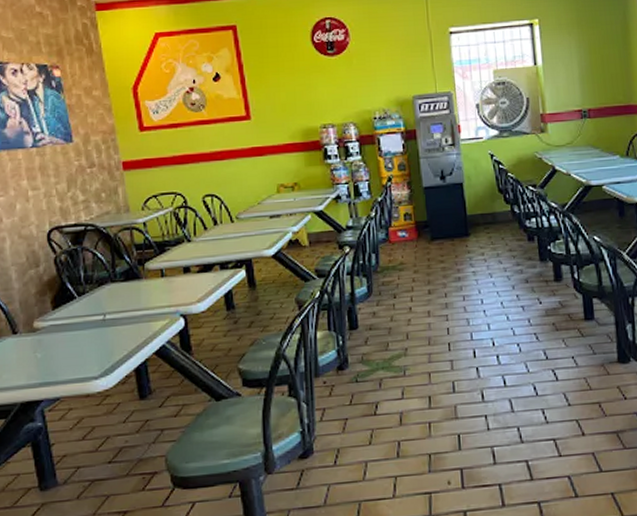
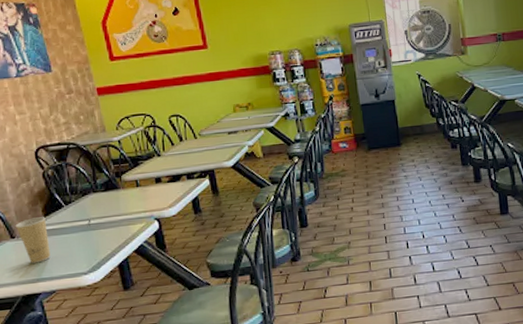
paper cup: none [18,309,57,365] -> present [15,217,51,264]

